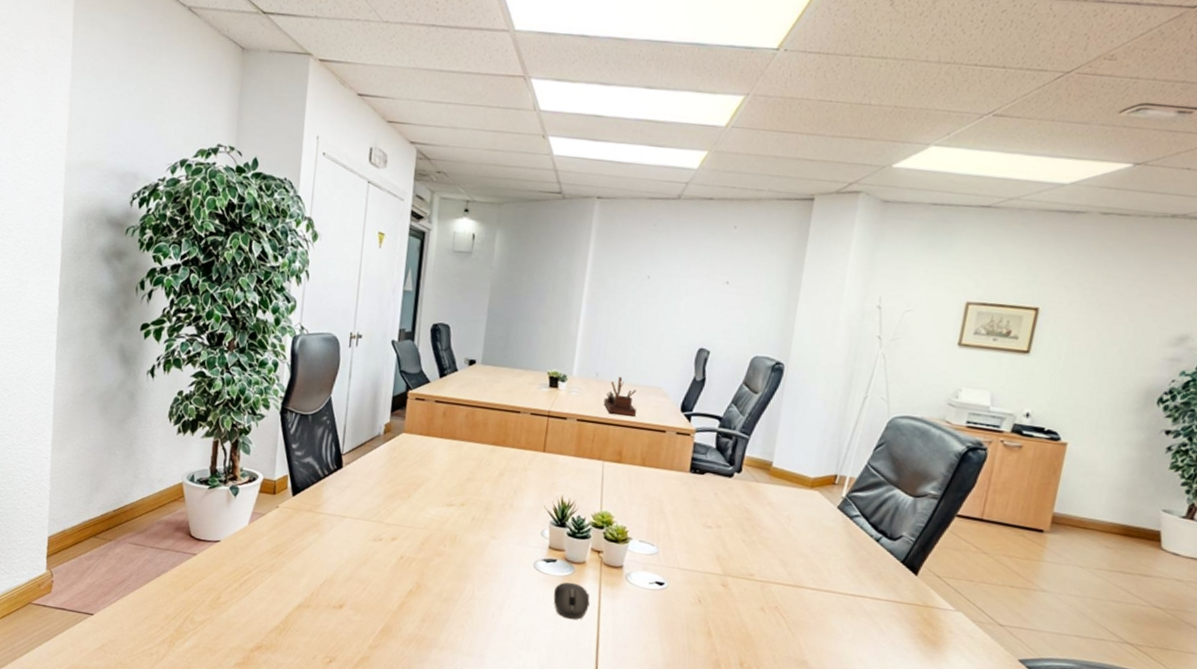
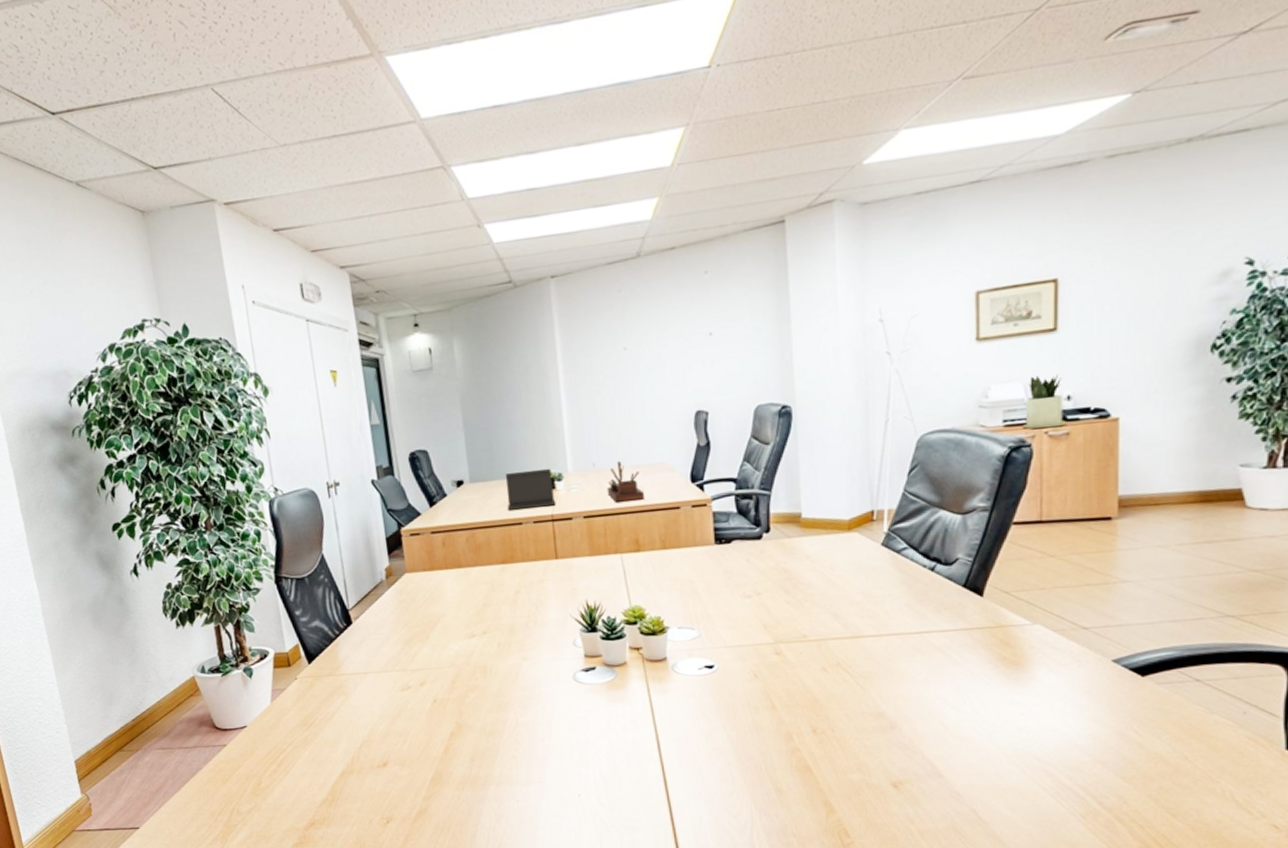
laptop: none [511,364,558,403] -> present [505,468,556,510]
computer mouse: present [553,582,590,620] -> none [600,686,641,725]
planter: none [982,388,1025,439] -> present [1022,375,1066,430]

